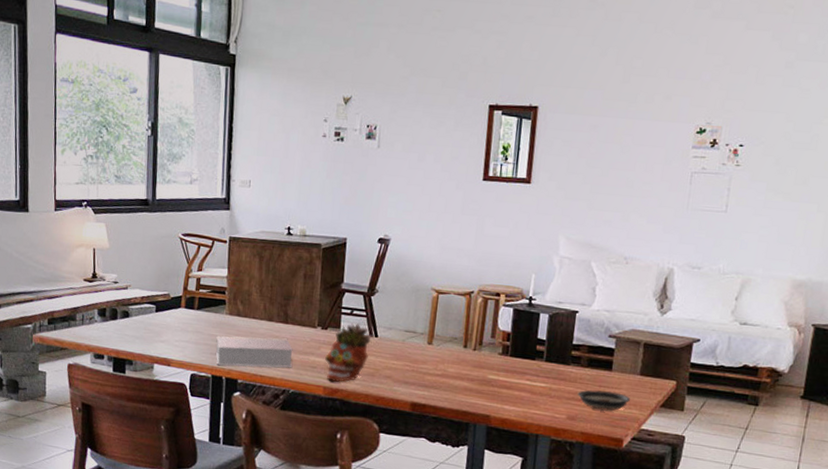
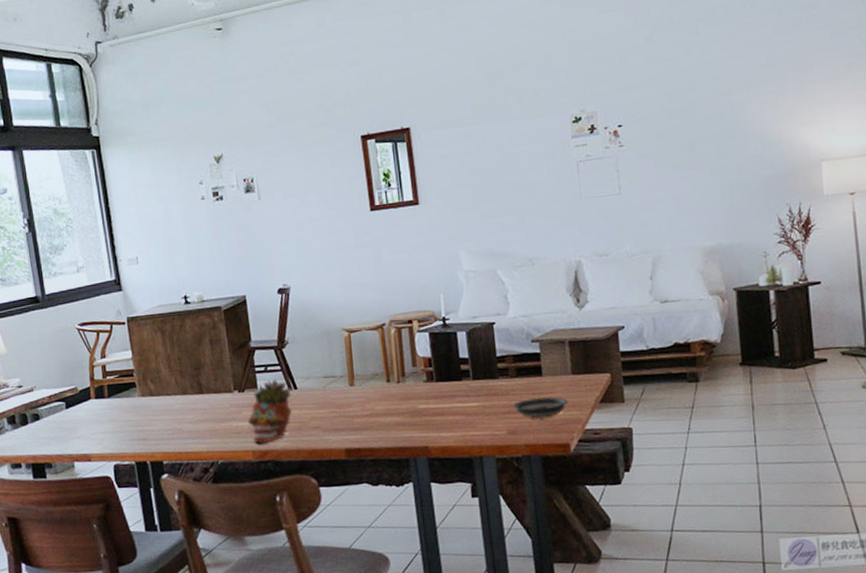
book: present [215,336,293,368] -> none [133,409,216,450]

